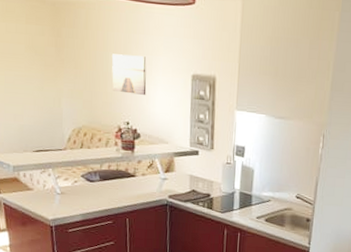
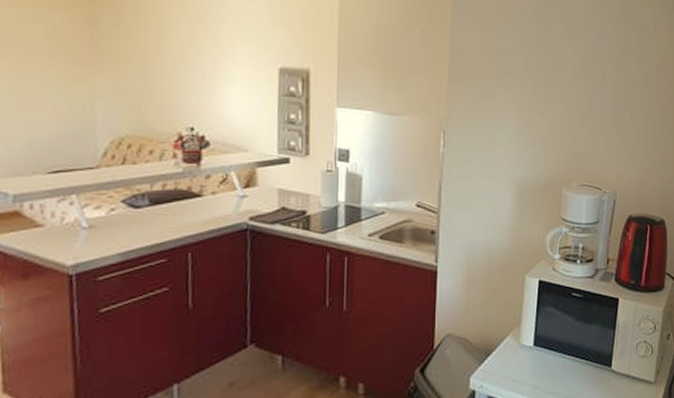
wall art: present [111,54,147,95] -> none [170,45,219,94]

